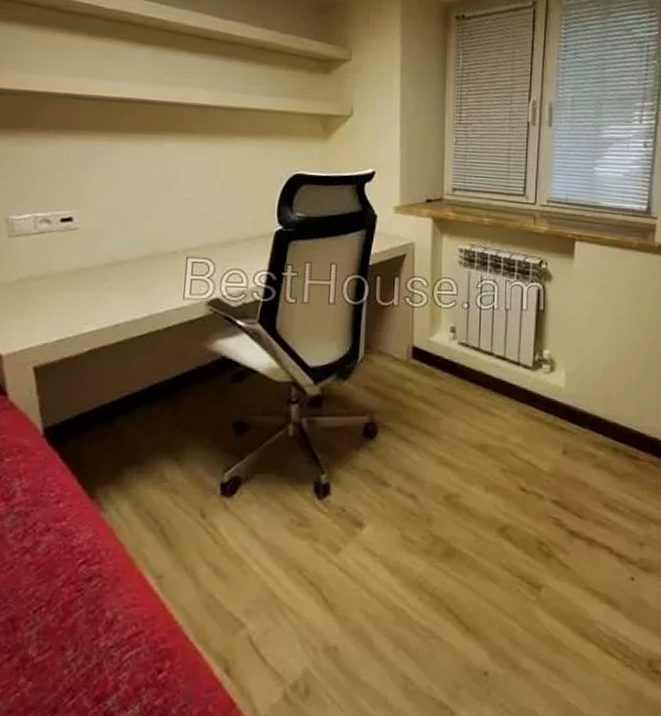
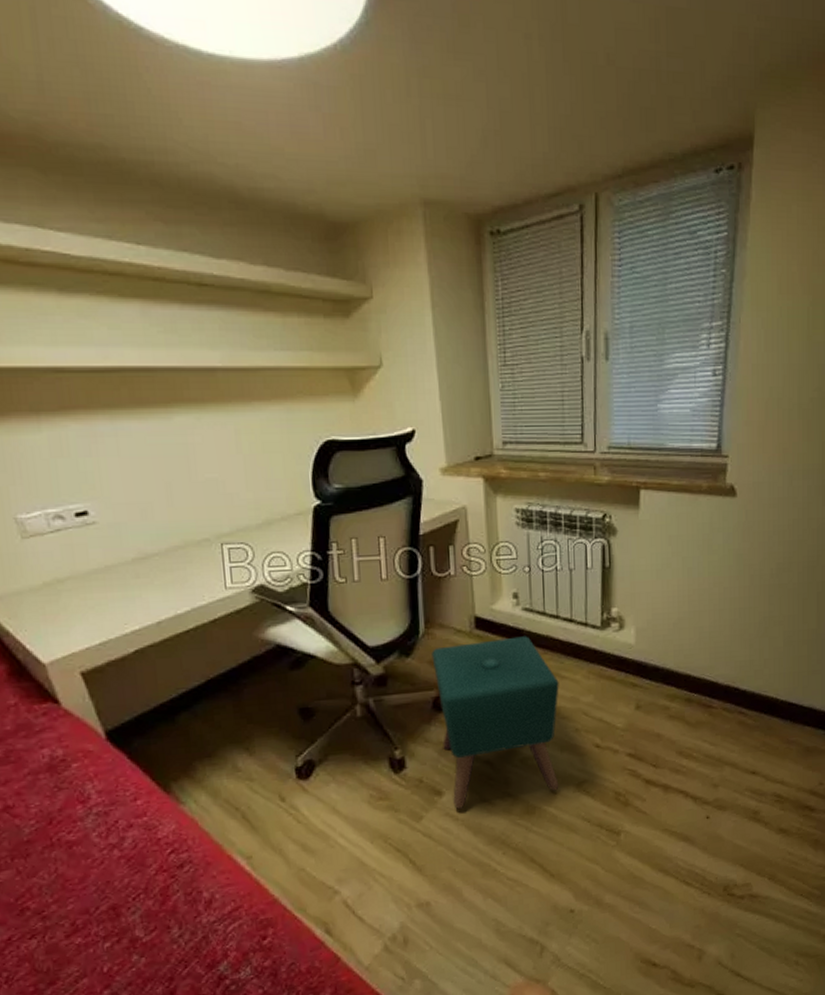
ottoman: none [368,370,489,545] -> present [431,636,559,810]

